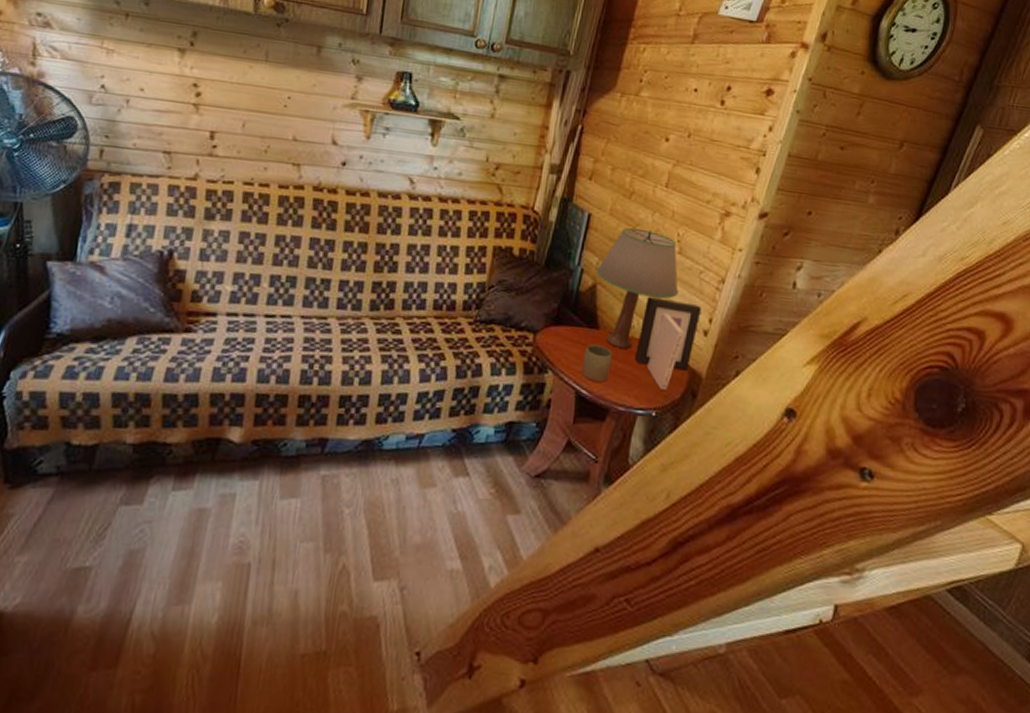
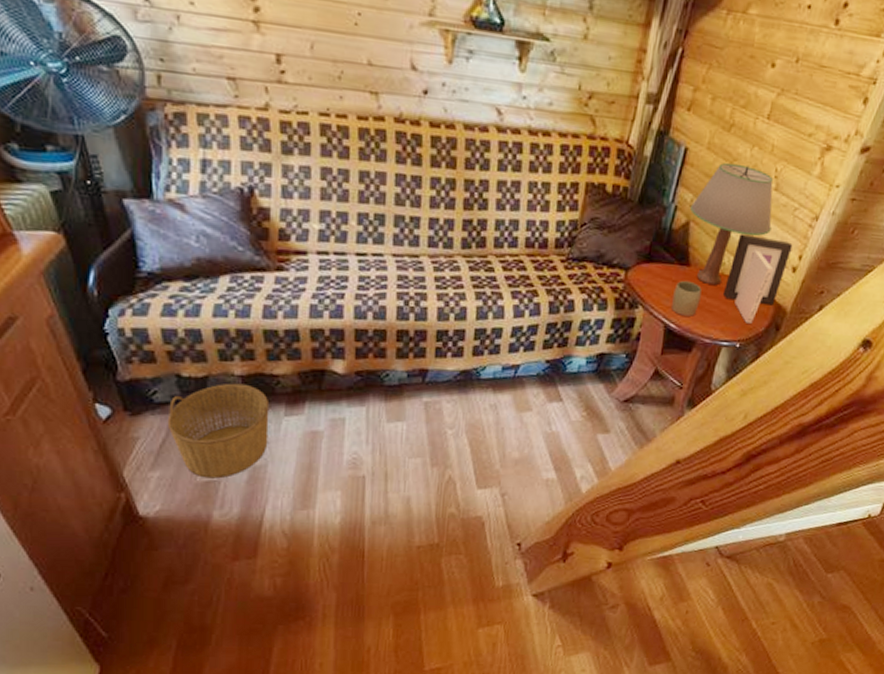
basket: none [46,452,158,565] -> present [167,383,270,479]

